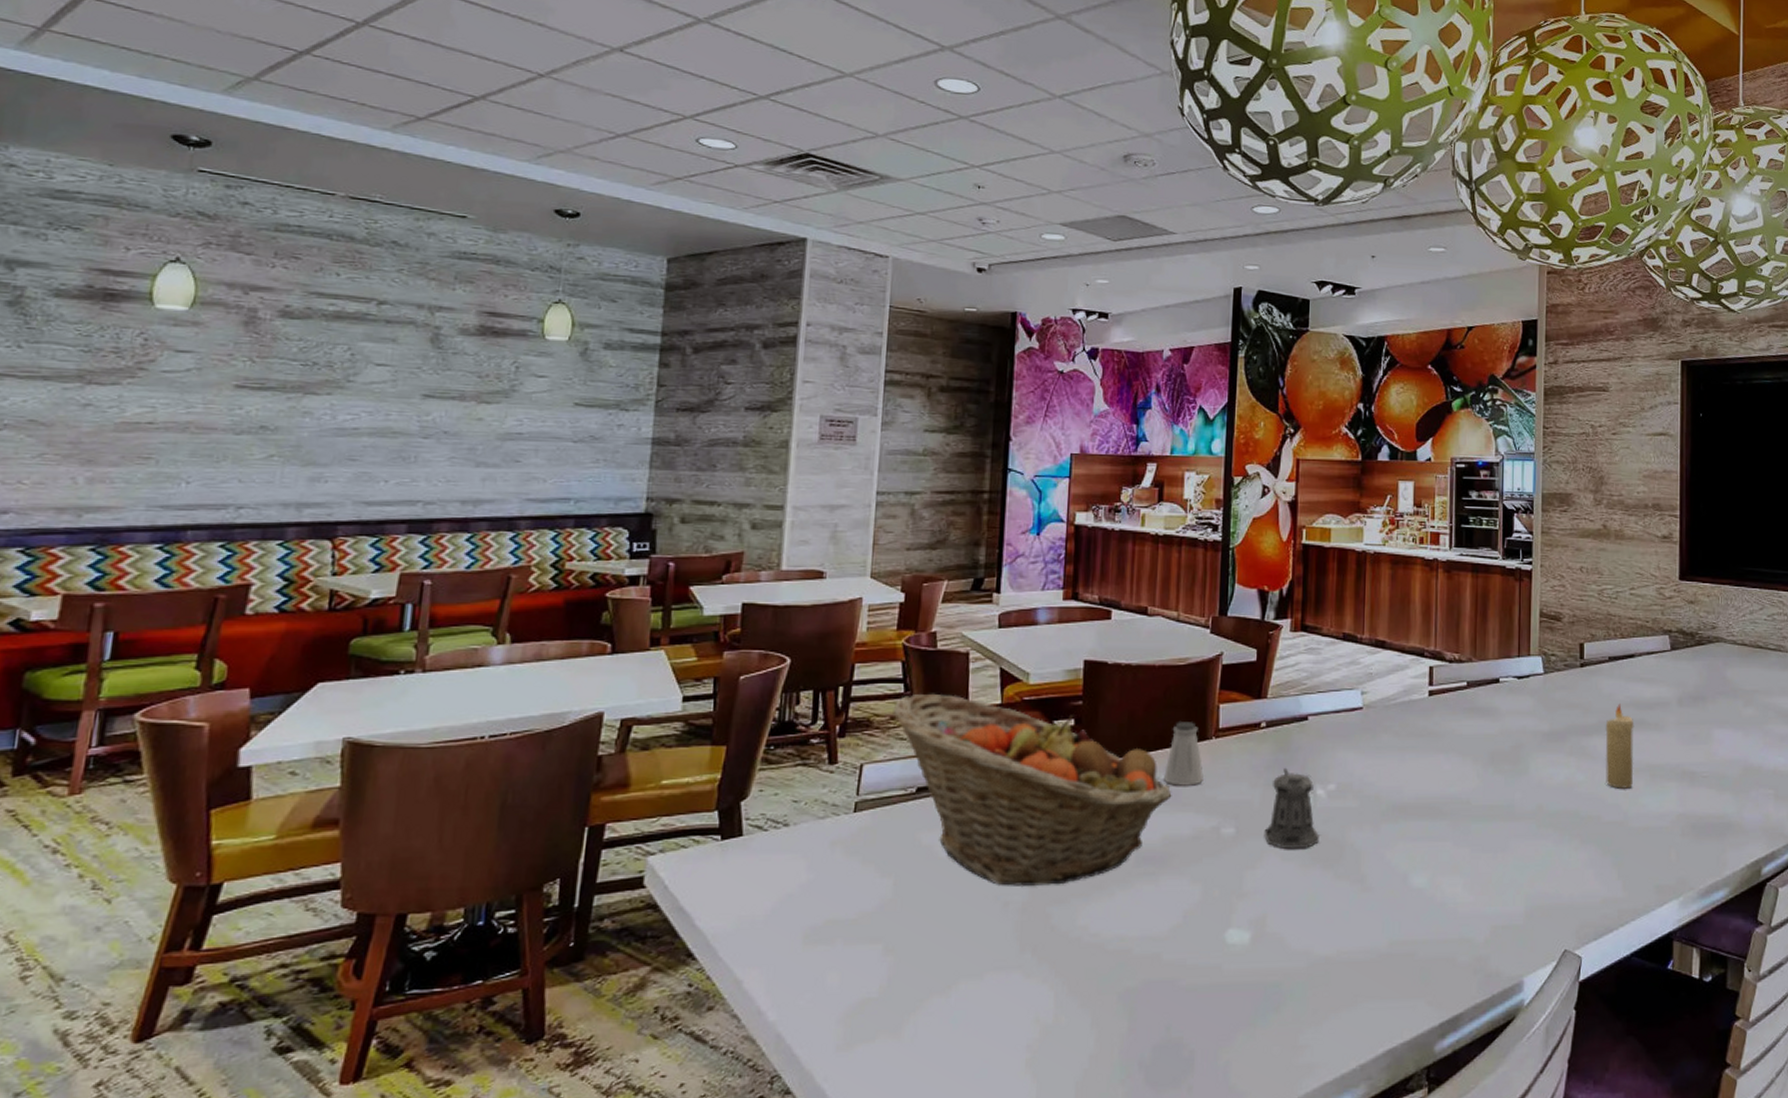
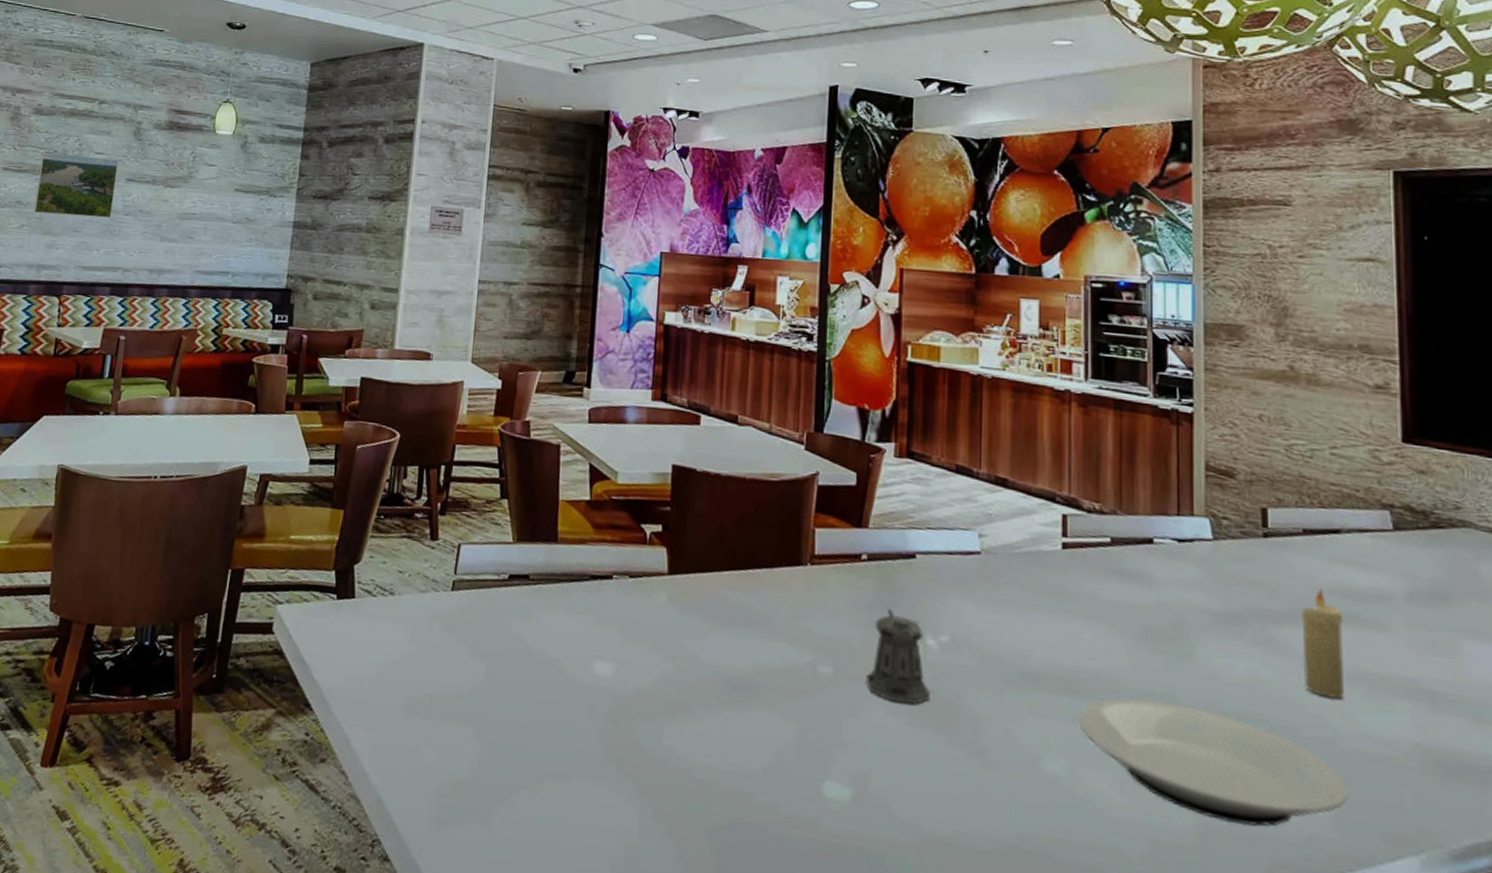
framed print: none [286,364,411,443] -> present [33,152,119,218]
fruit basket: present [892,693,1172,886] -> none [488,481,763,699]
saltshaker: present [1164,722,1203,787] -> none [755,542,798,615]
plate: none [1439,812,1633,901] -> present [1079,698,1349,827]

